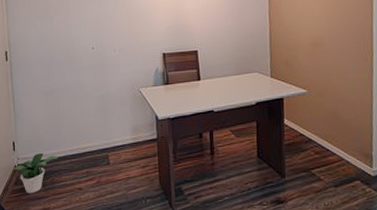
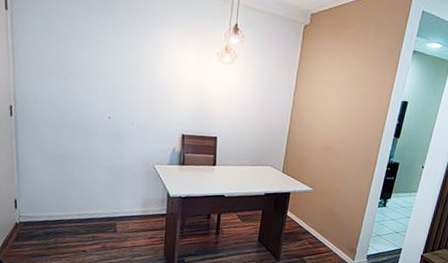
potted plant: present [13,153,58,194] -> none [14,214,63,251]

